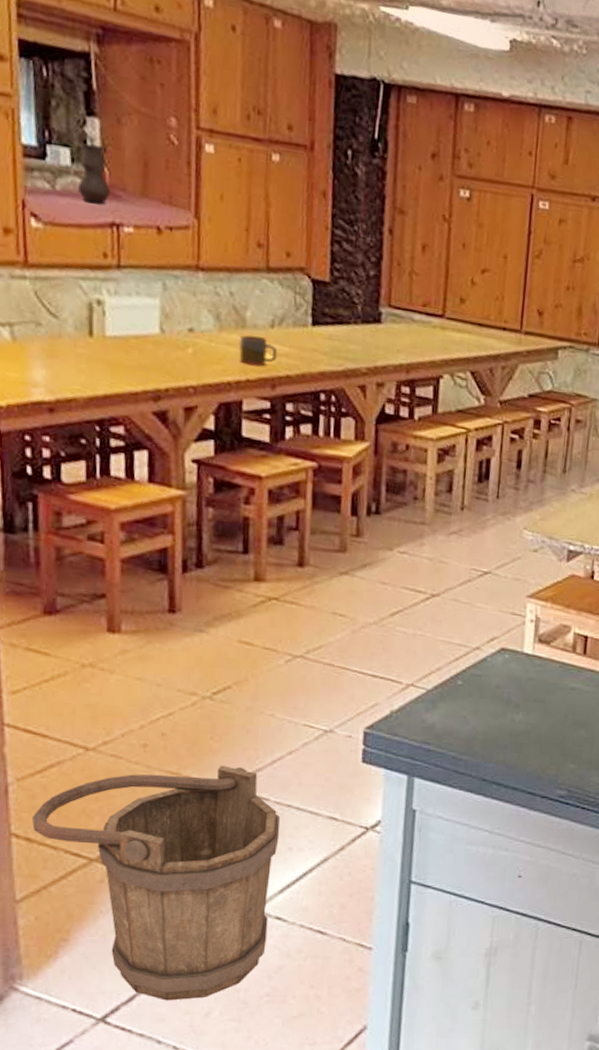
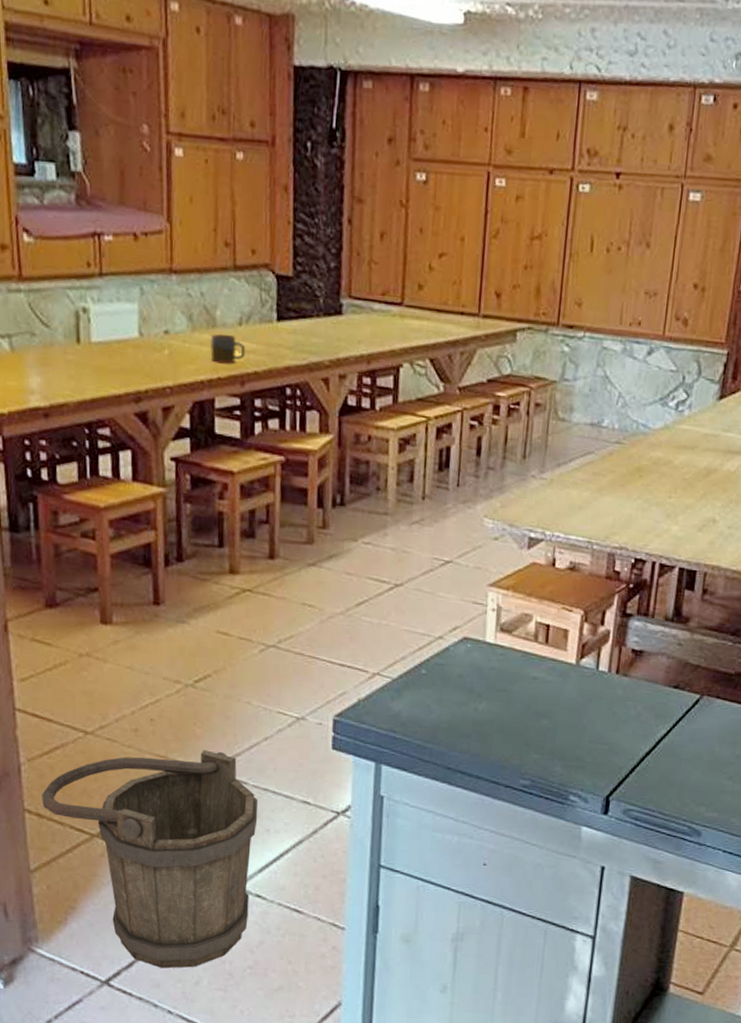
vase: present [77,143,111,205] -> none [62,157,92,216]

